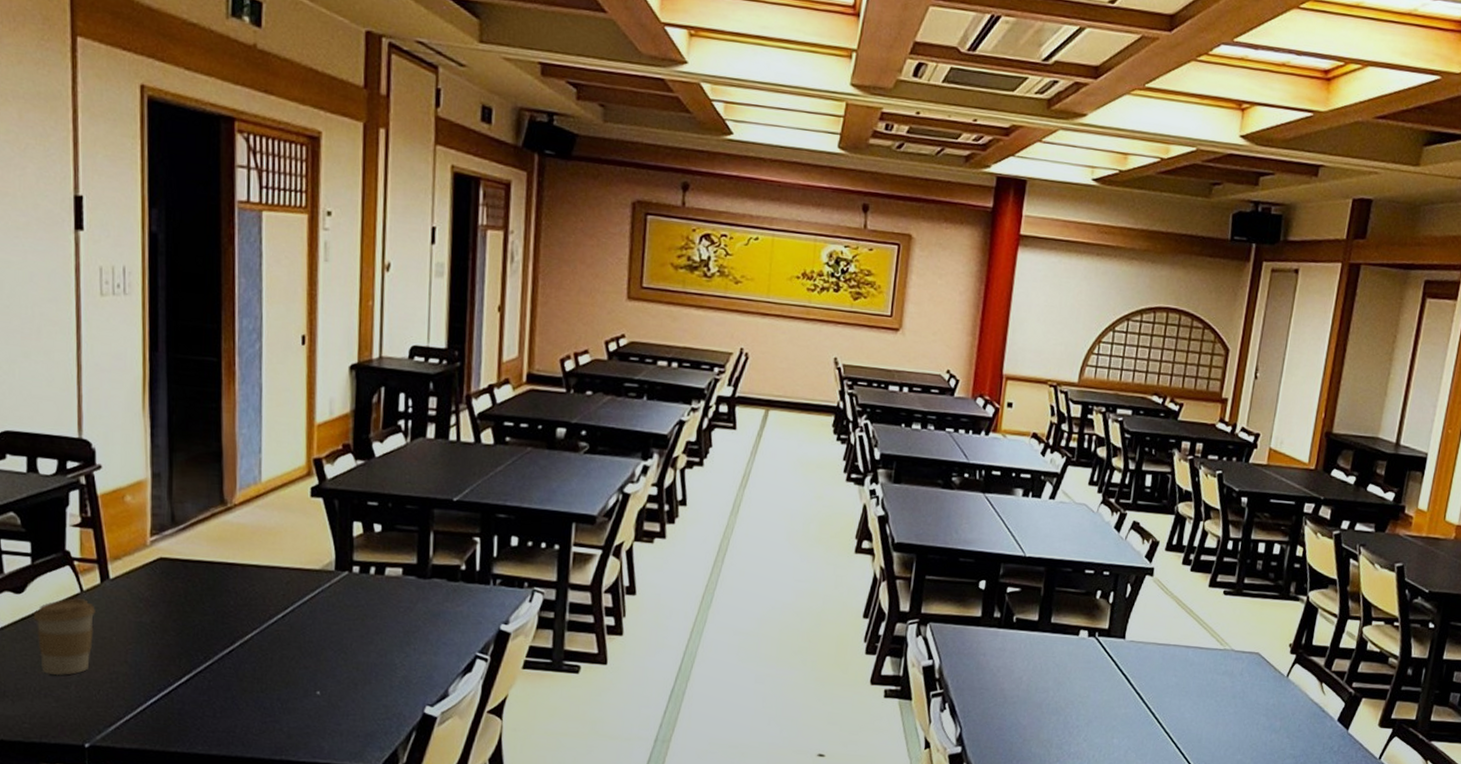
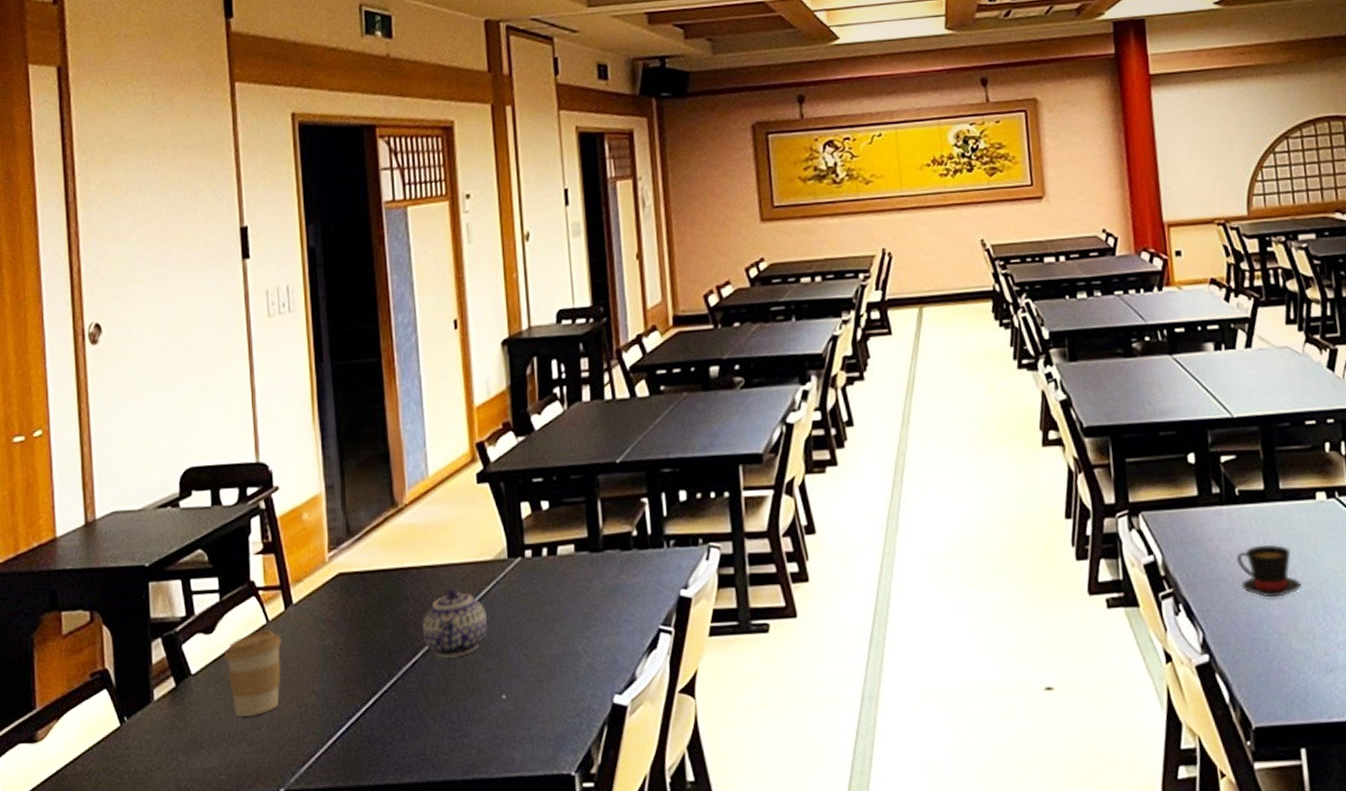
teapot: none [241,589,309,652] -> present [422,588,488,659]
teacup: none [1001,665,1051,710] -> present [1236,544,1302,598]

